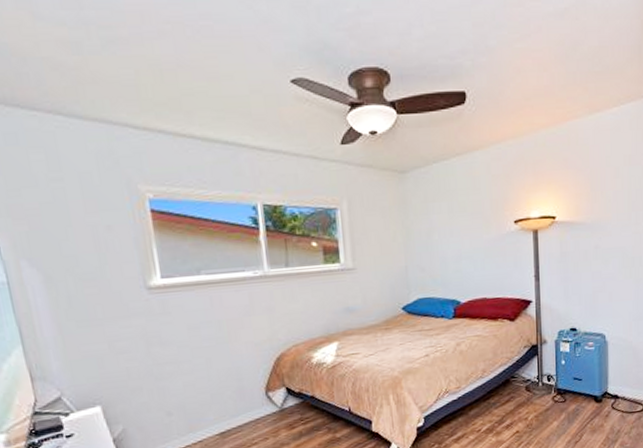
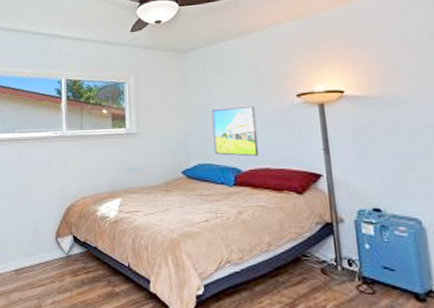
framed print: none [432,234,478,288] -> present [211,107,259,157]

